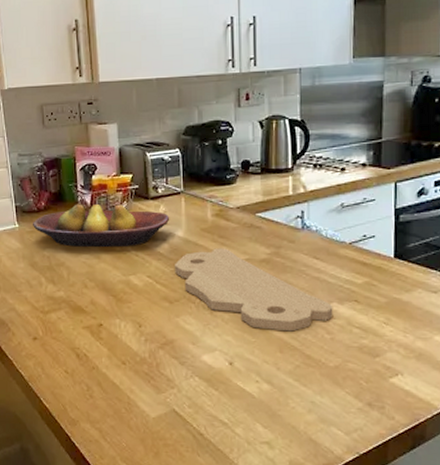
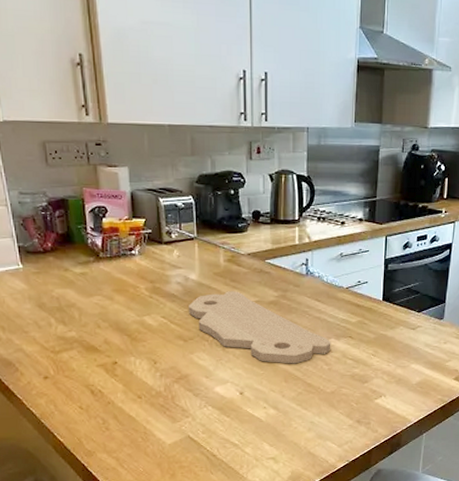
fruit bowl: present [33,203,170,248] -> none [39,246,184,290]

